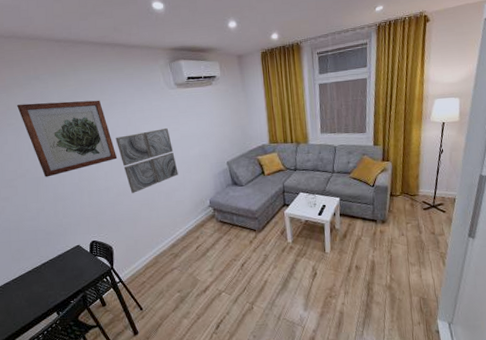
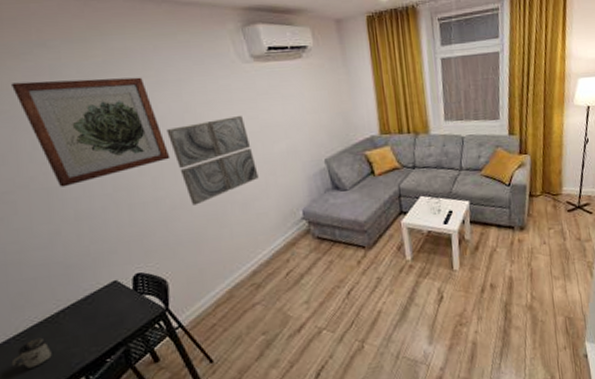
cup: none [11,282,36,303] -> present [11,337,52,369]

